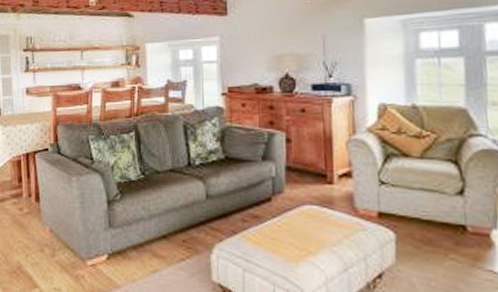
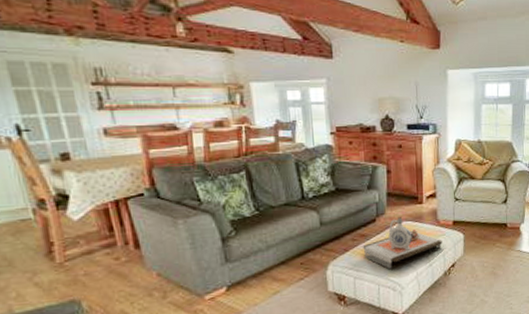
decorative tray: none [254,195,363,267] -> present [363,215,443,270]

